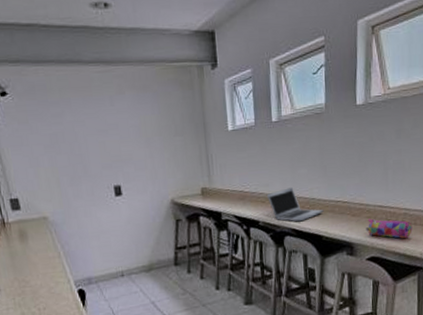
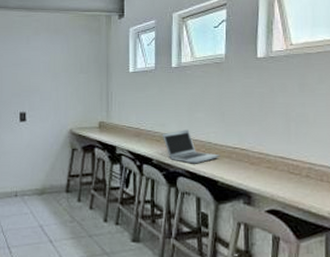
pencil case: present [366,218,413,239] -> none [265,169,318,195]

